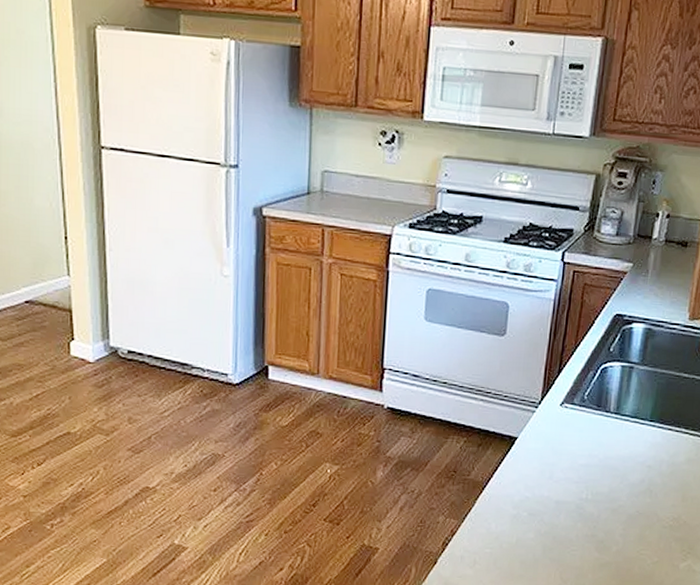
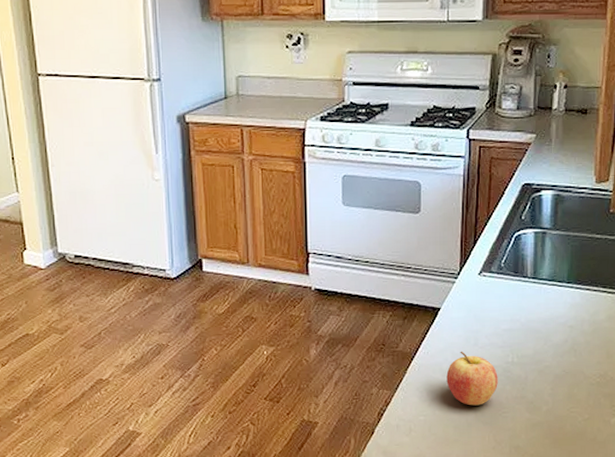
fruit: none [517,483,570,541] -> present [446,351,498,406]

